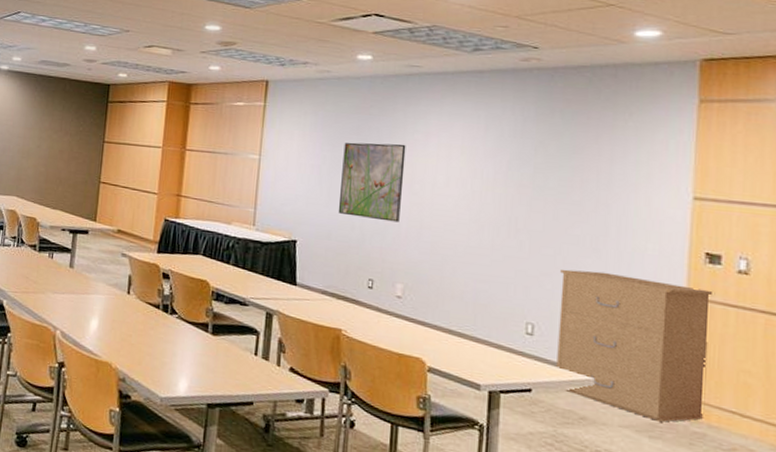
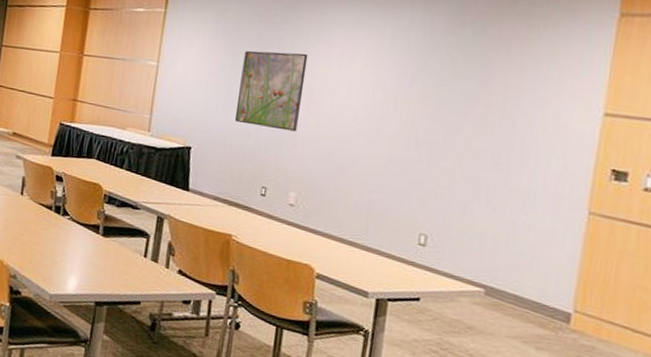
filing cabinet: present [556,269,715,422] -> none [447,182,618,335]

